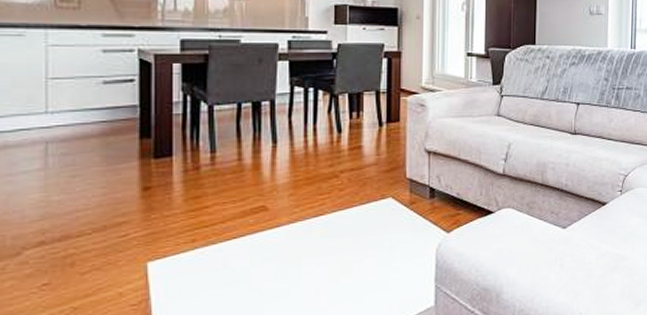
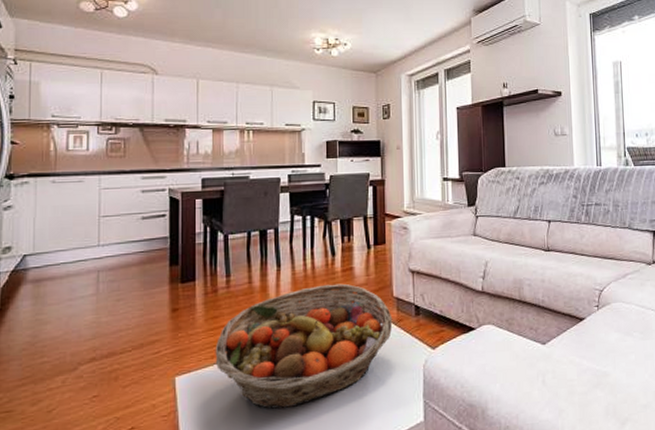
fruit basket: none [196,163,405,296] -> present [215,283,393,410]

